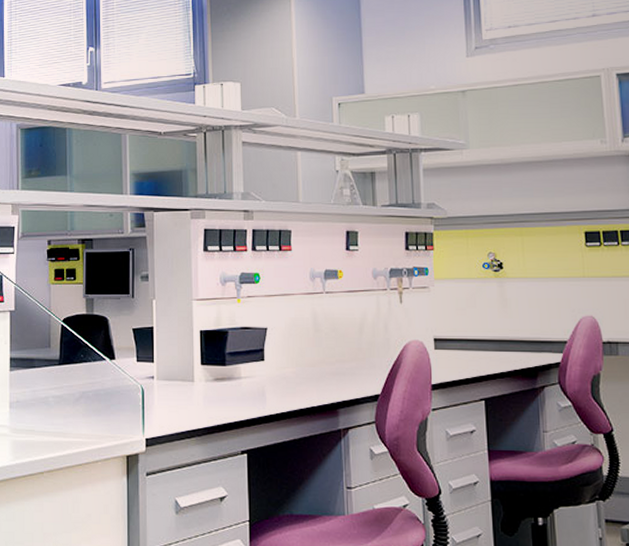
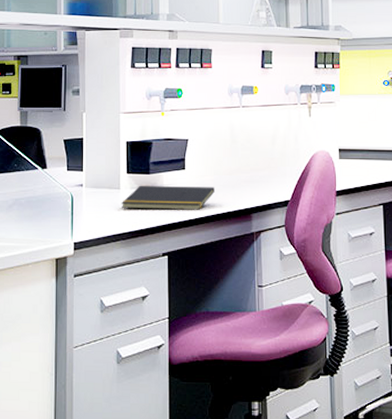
notepad: none [195,377,297,405] -> present [121,185,215,210]

